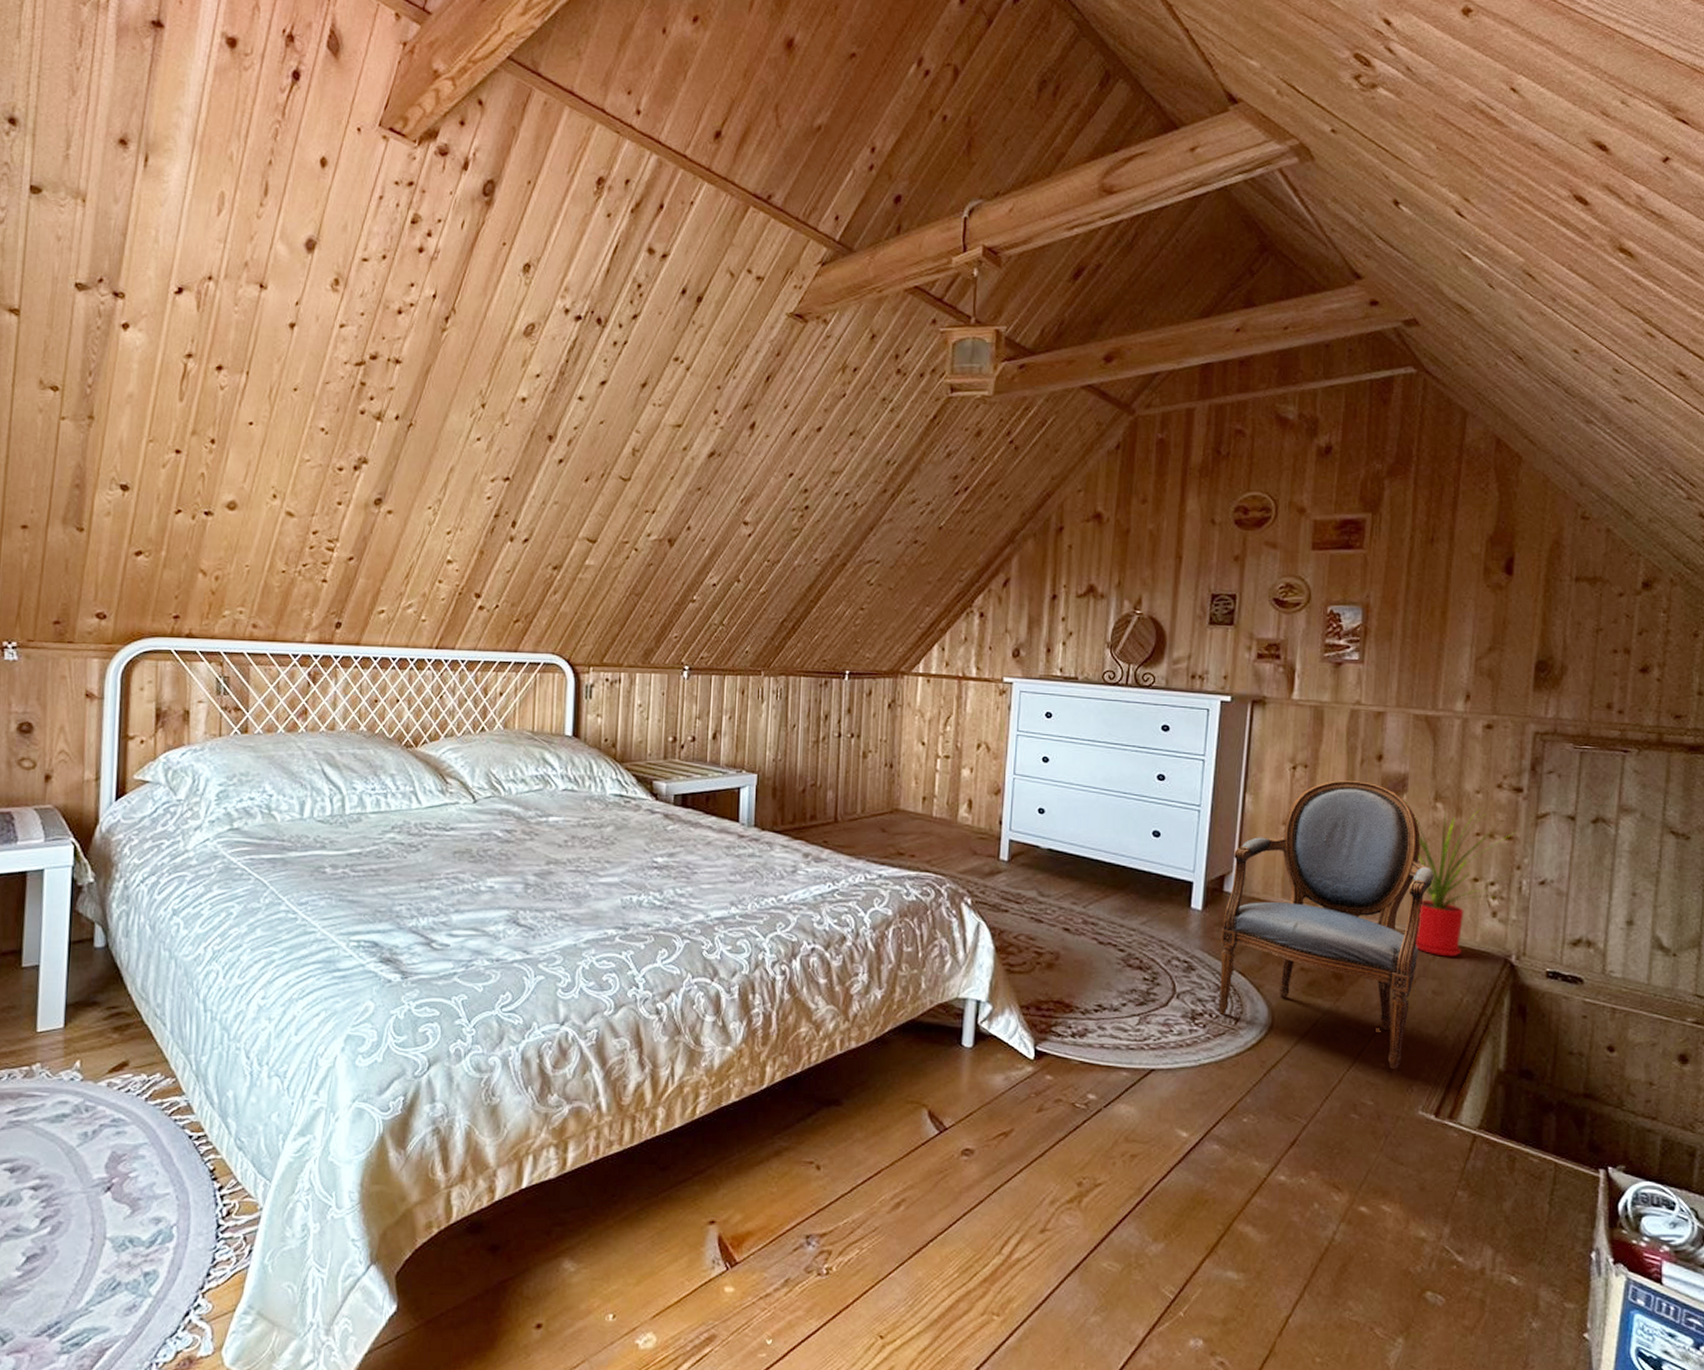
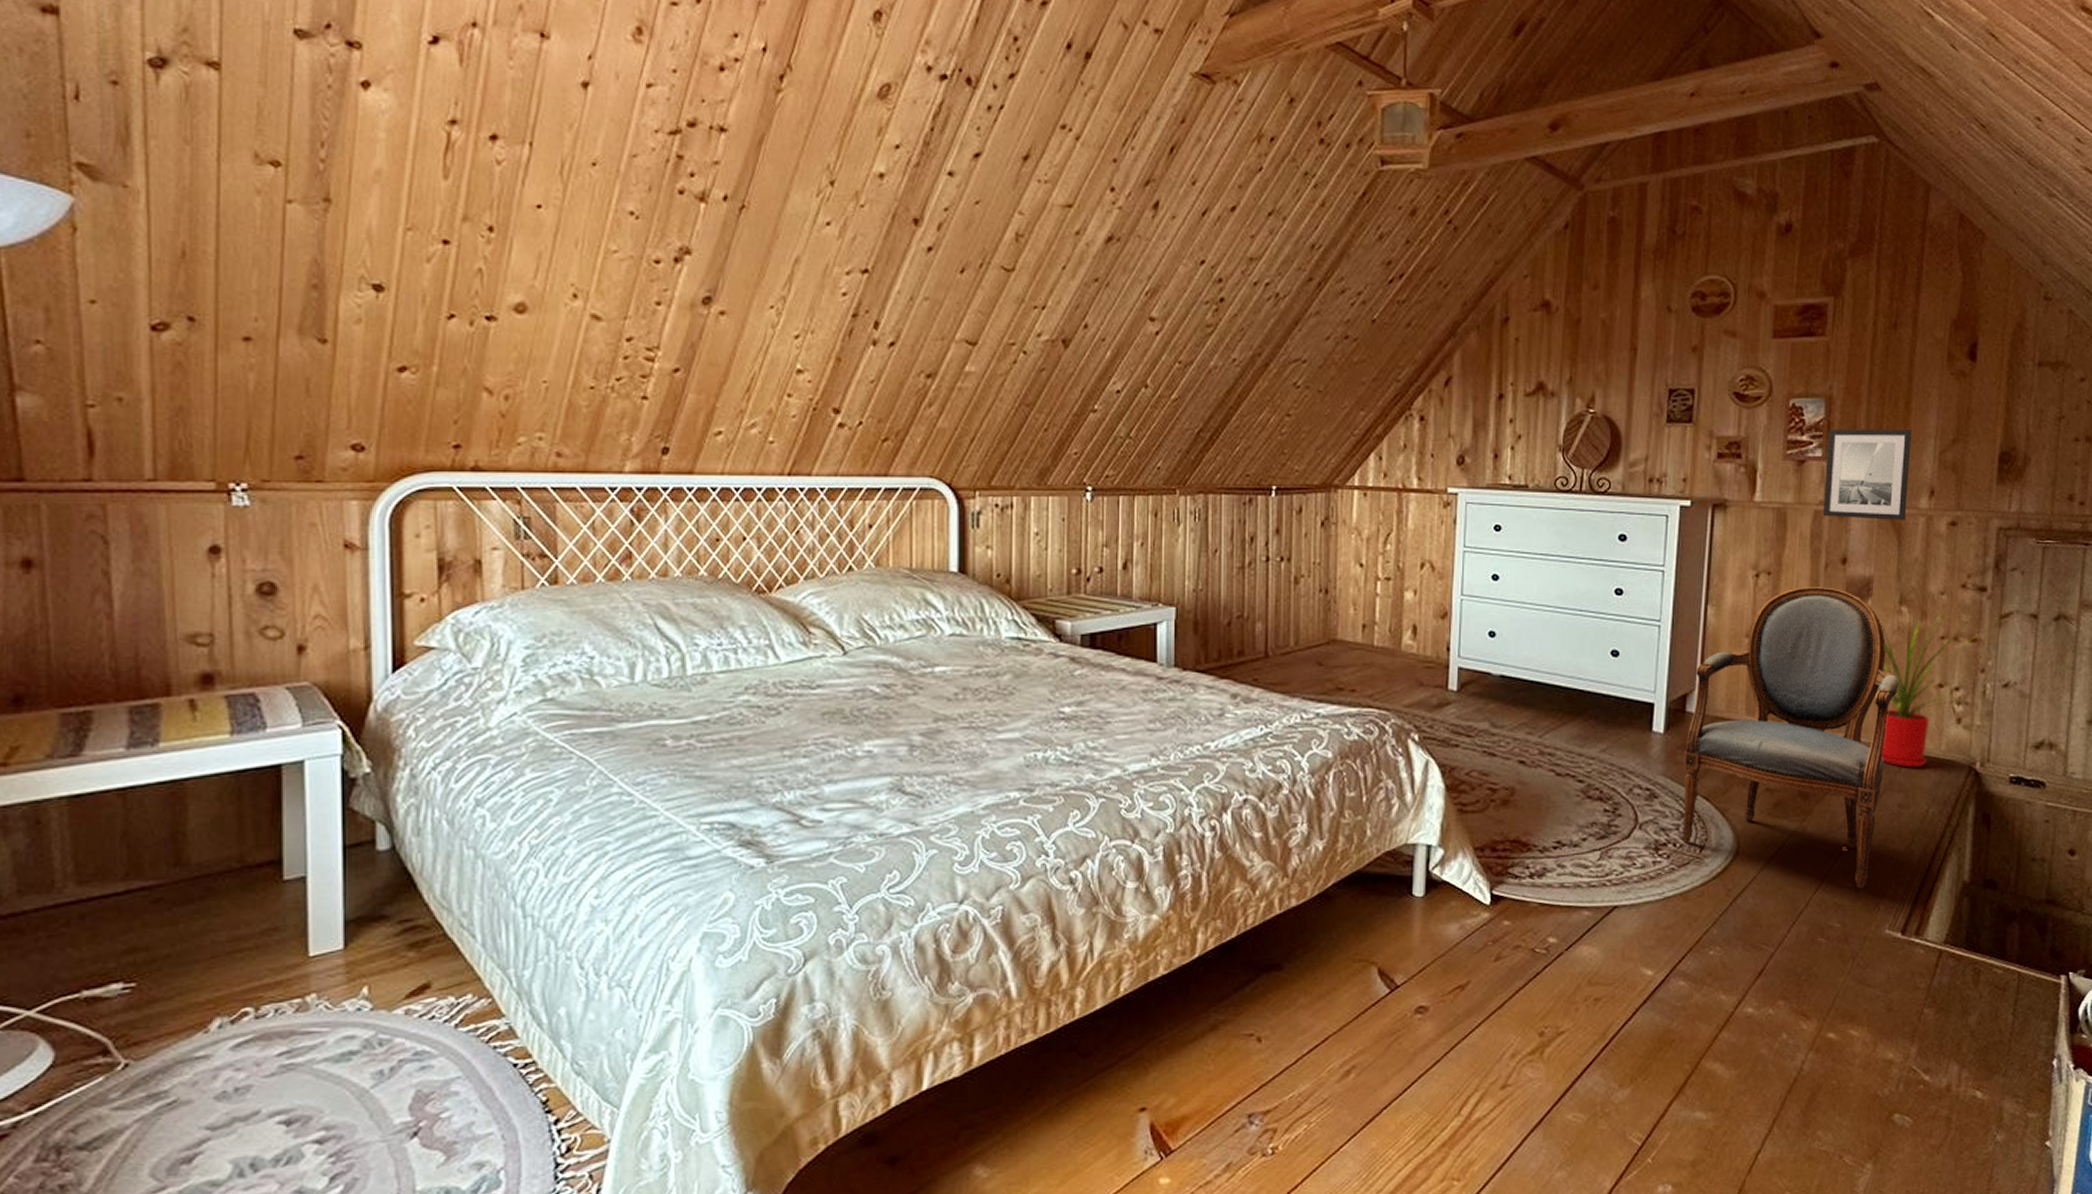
wall art: none [1358,634,1448,721] -> present [1822,428,1912,520]

